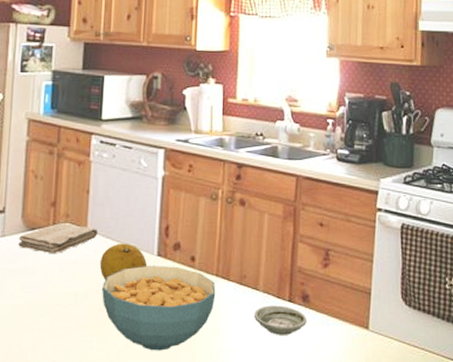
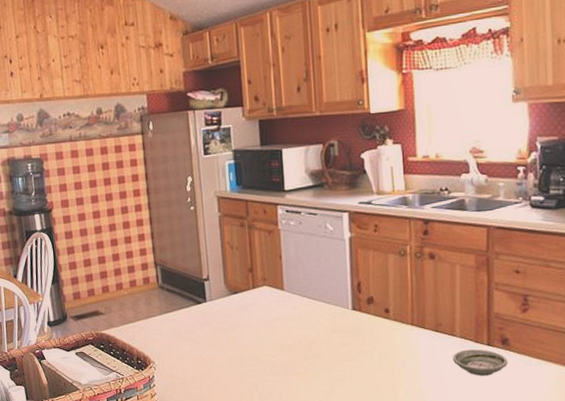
washcloth: present [18,222,99,253] -> none [224,285,295,313]
fruit: present [99,243,147,281] -> none [299,300,343,334]
cereal bowl: present [102,265,216,351] -> none [304,318,413,392]

